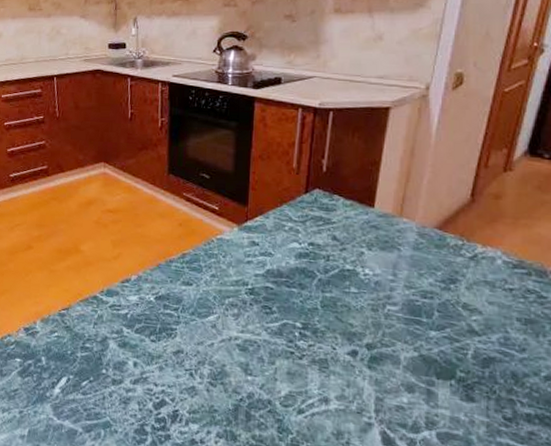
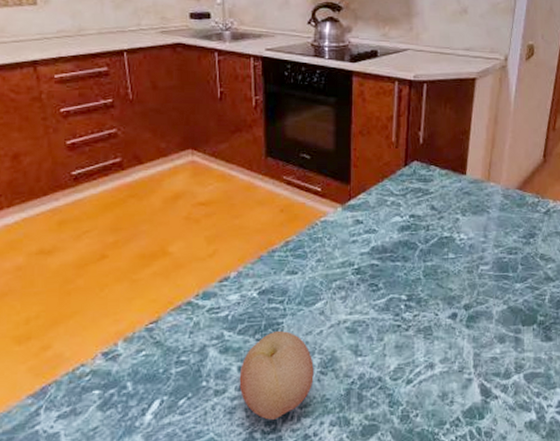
fruit: none [134,335,204,418] -> present [239,330,314,420]

